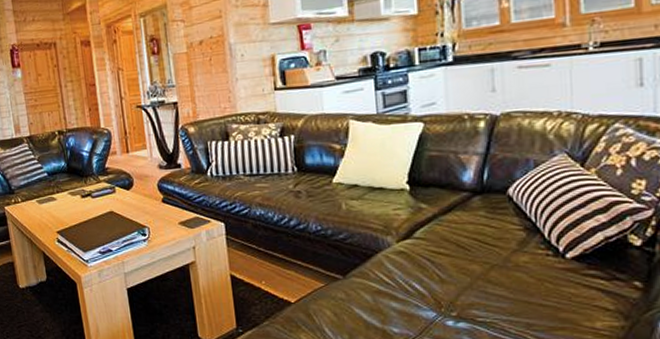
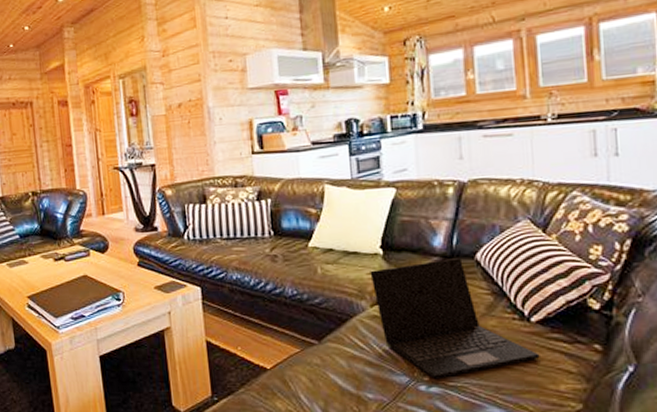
laptop: none [396,193,575,314] -> present [370,258,540,378]

